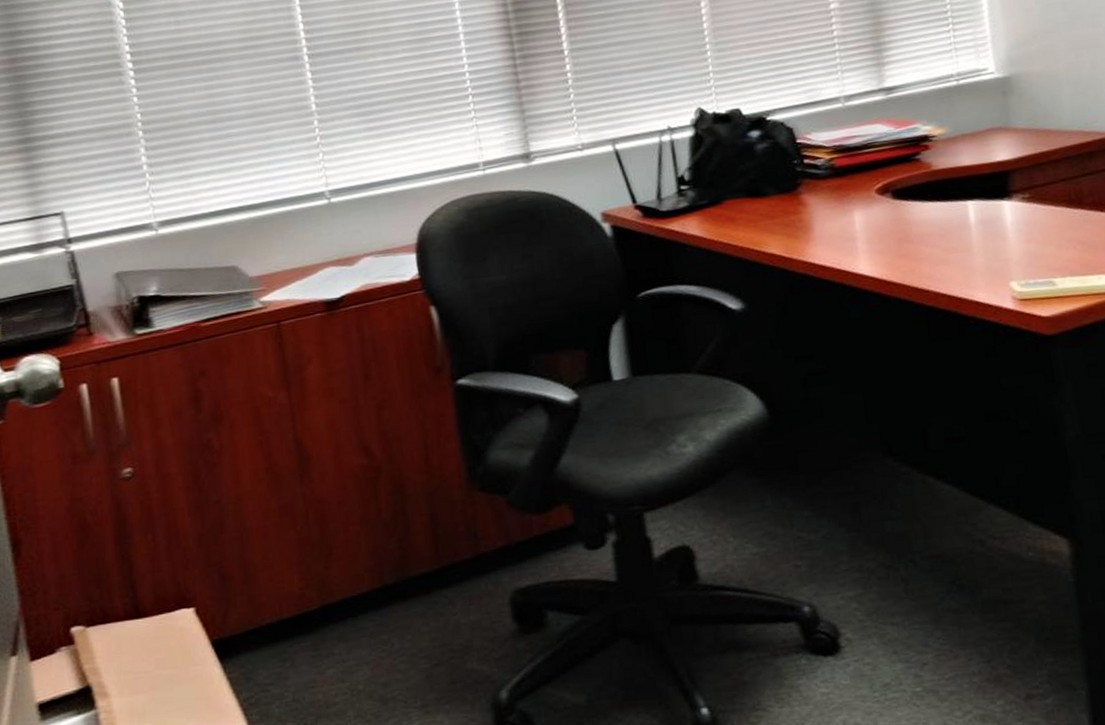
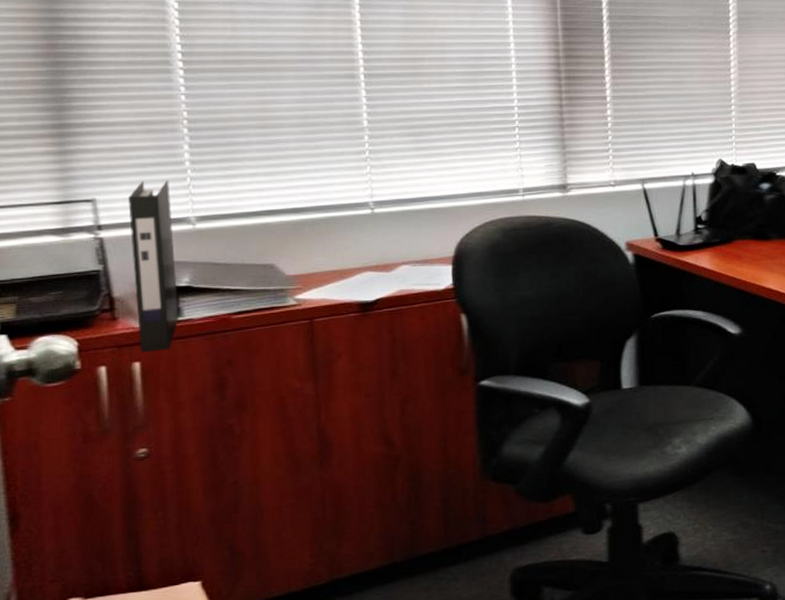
binder: none [93,185,151,368] -> present [127,179,179,353]

